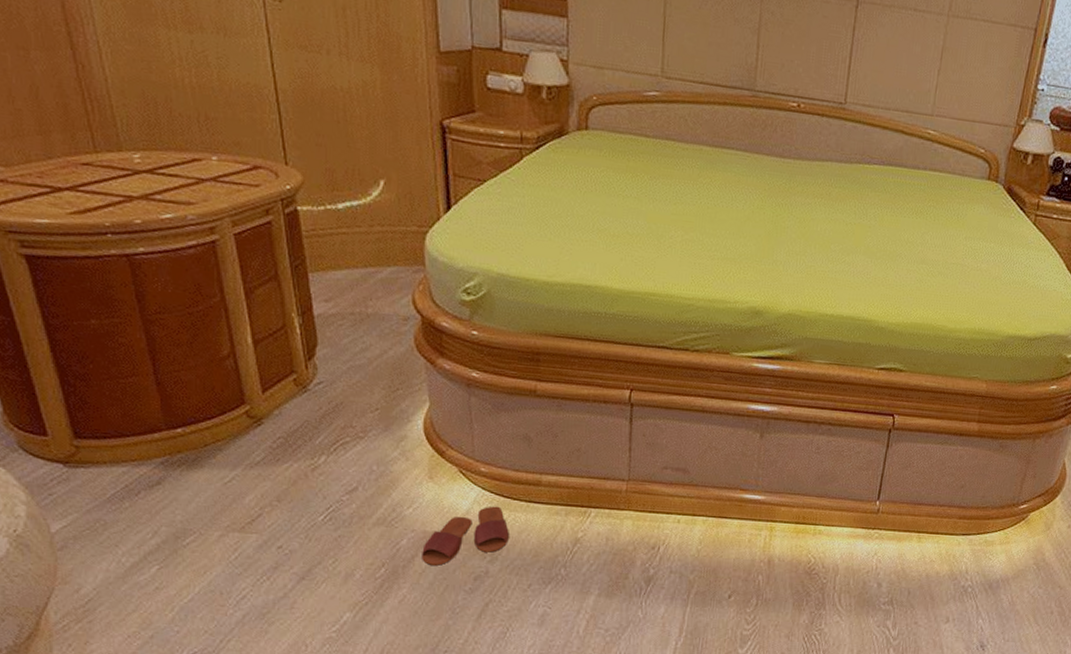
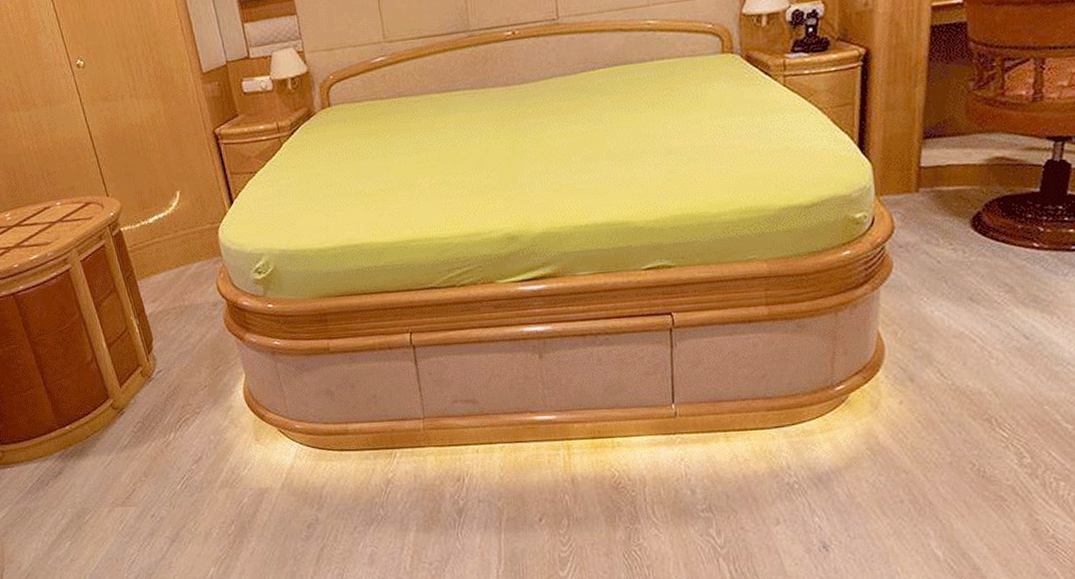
slippers: present [422,506,509,566] -> none [261,458,330,518]

